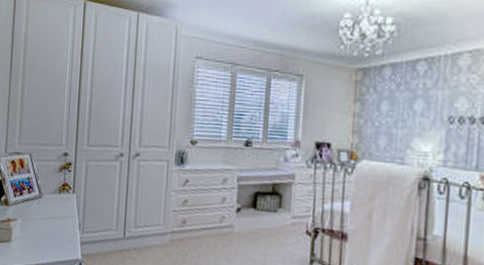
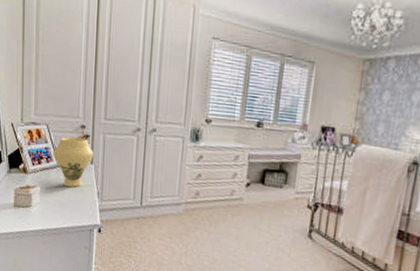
vase: none [34,165,76,219] -> present [52,137,93,188]

